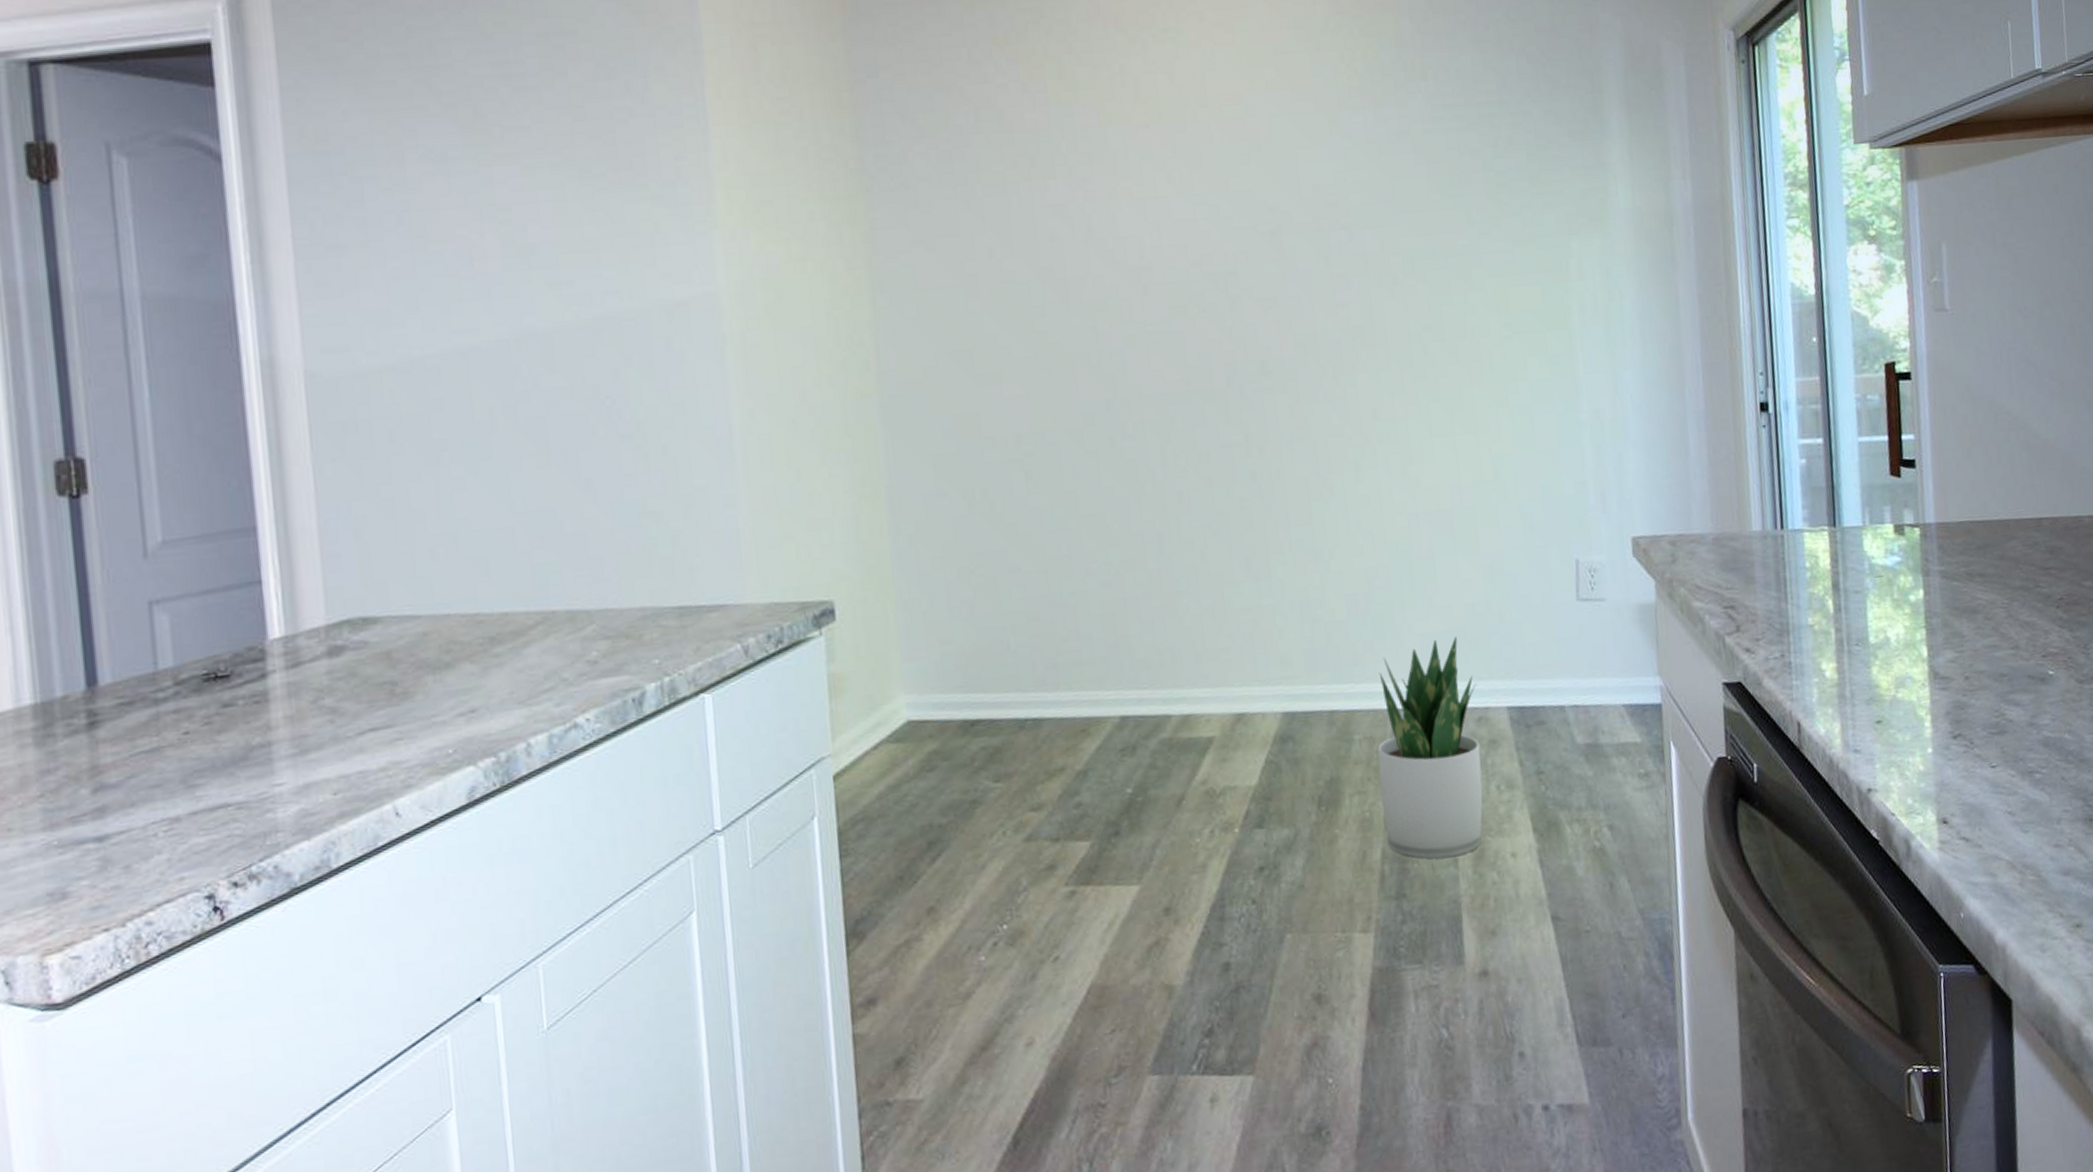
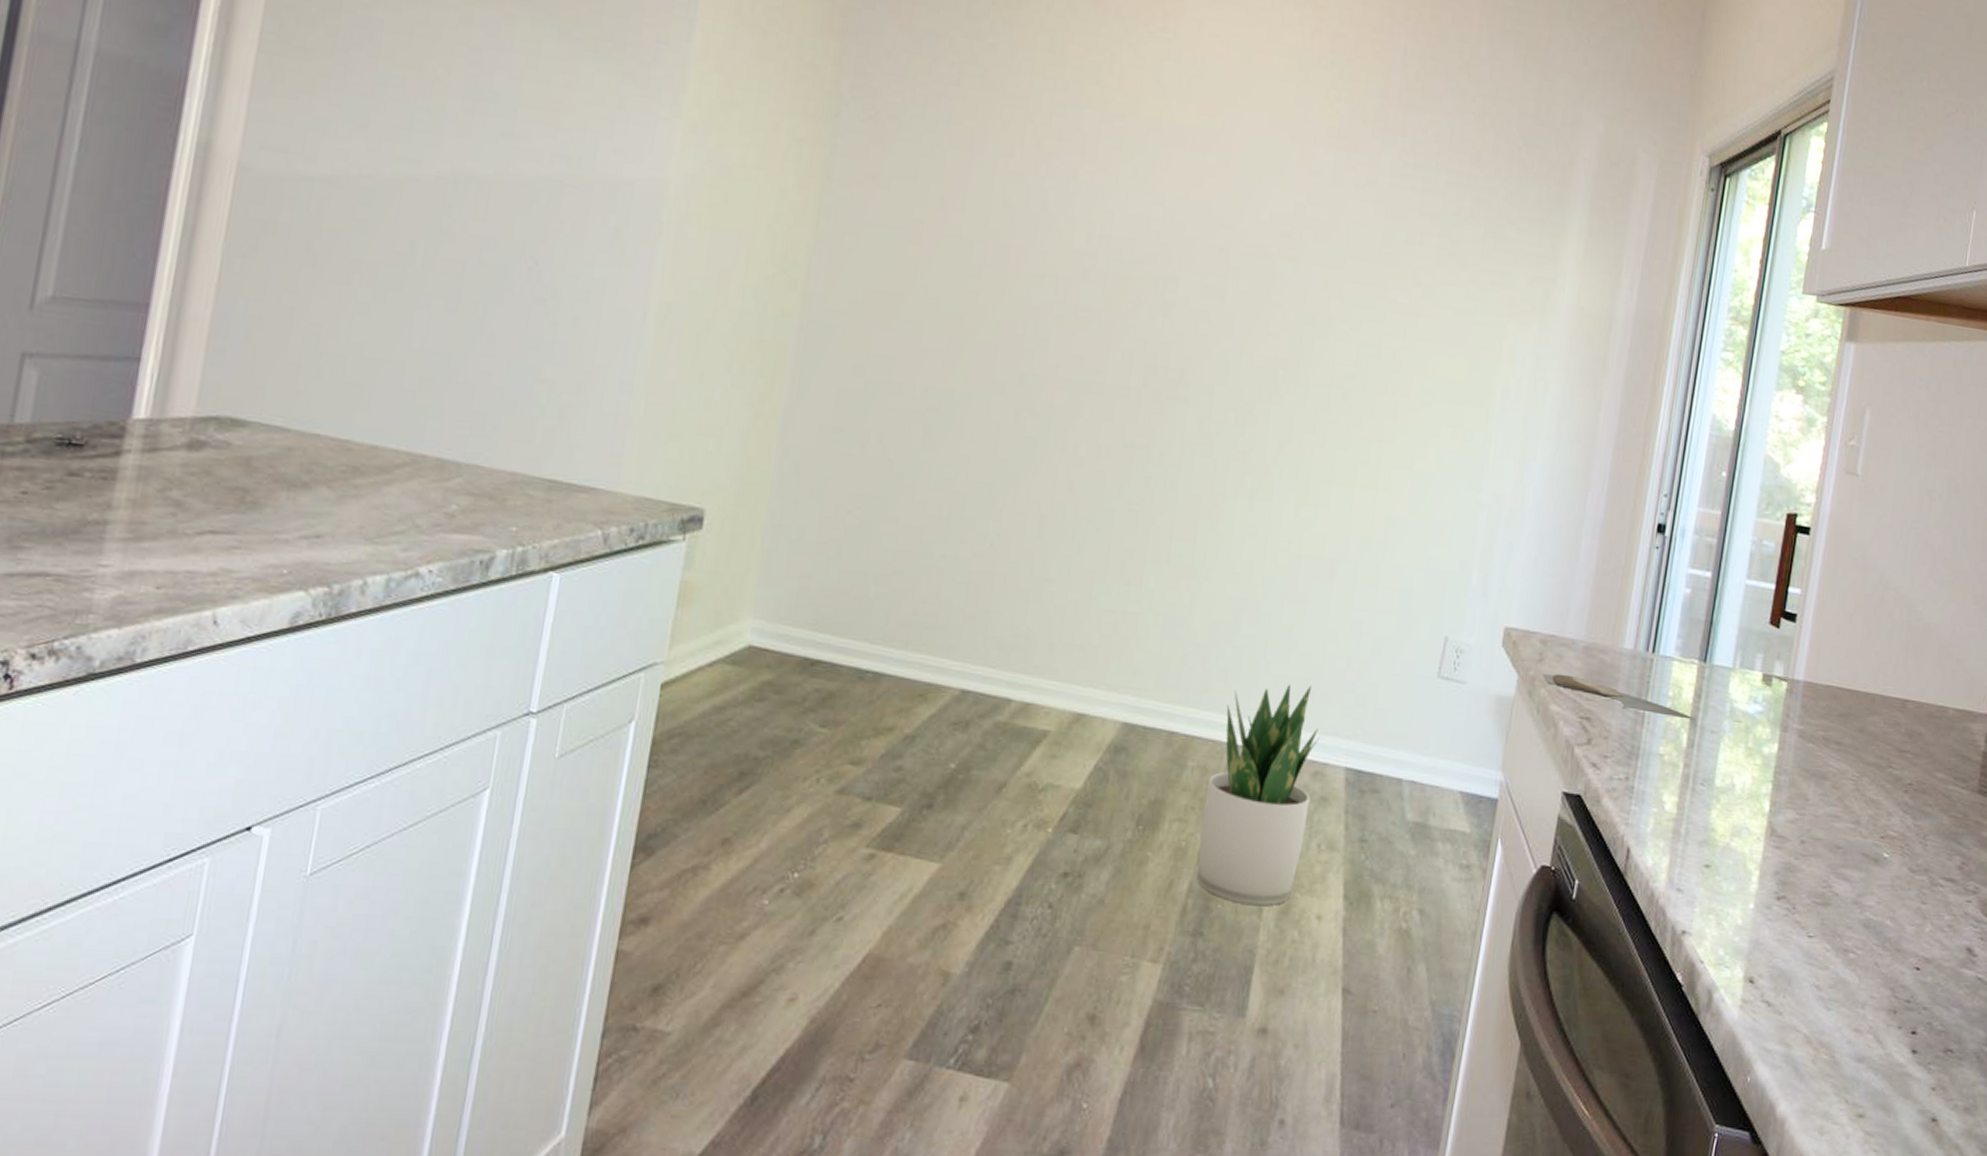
knife: none [1679,569,1837,589] -> present [1543,673,1696,720]

